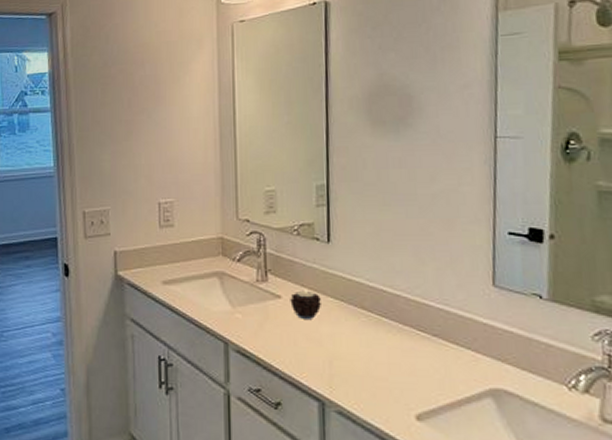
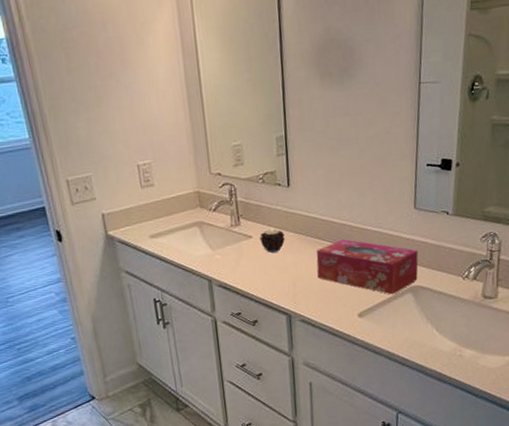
tissue box: none [360,313,501,396] -> present [316,238,418,295]

